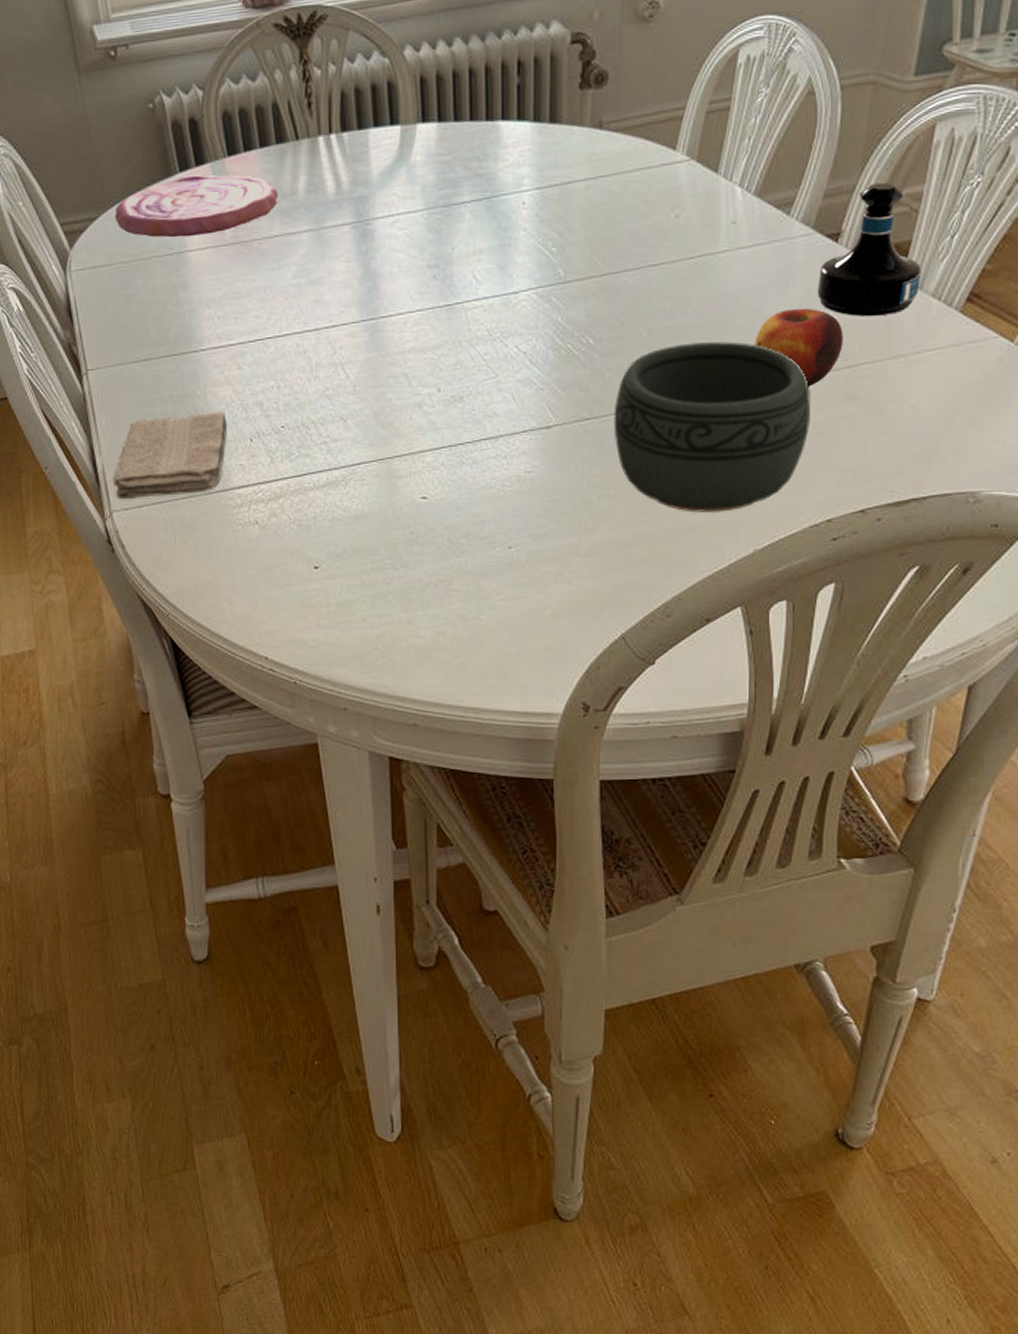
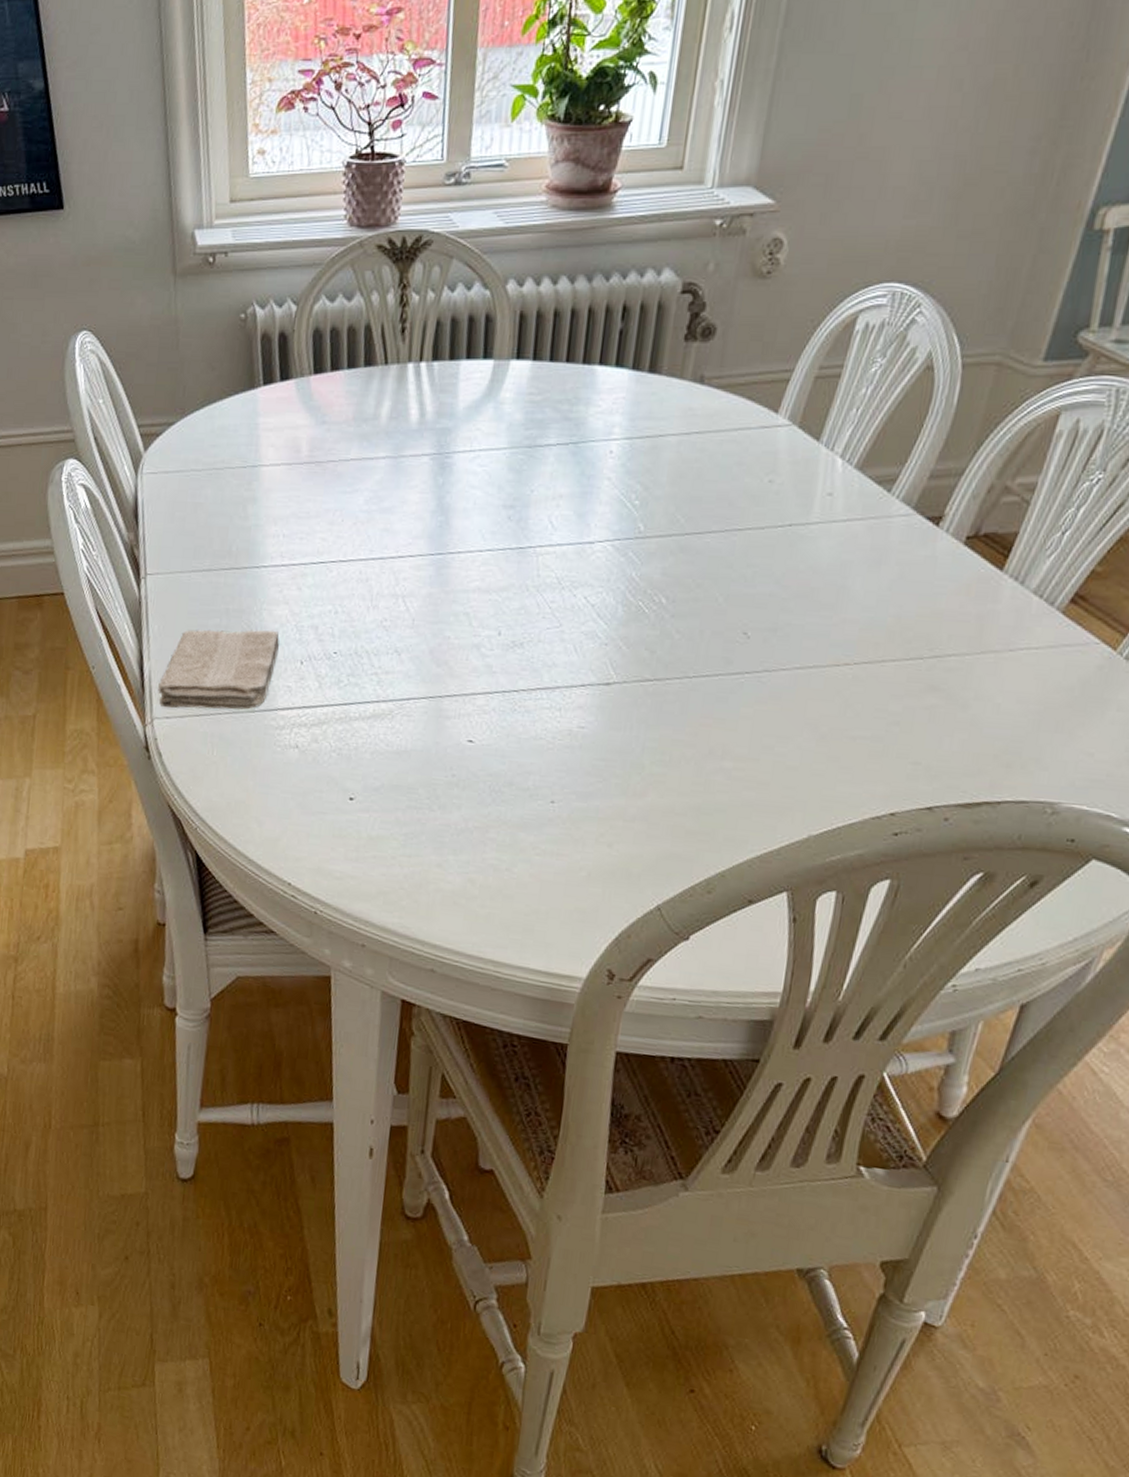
plate: present [114,175,279,238] -> none [192,390,361,452]
bowl: present [613,341,810,512] -> none [675,614,889,792]
apple: present [754,309,843,387] -> none [835,590,933,673]
tequila bottle: present [817,182,922,317] -> none [909,468,1026,608]

